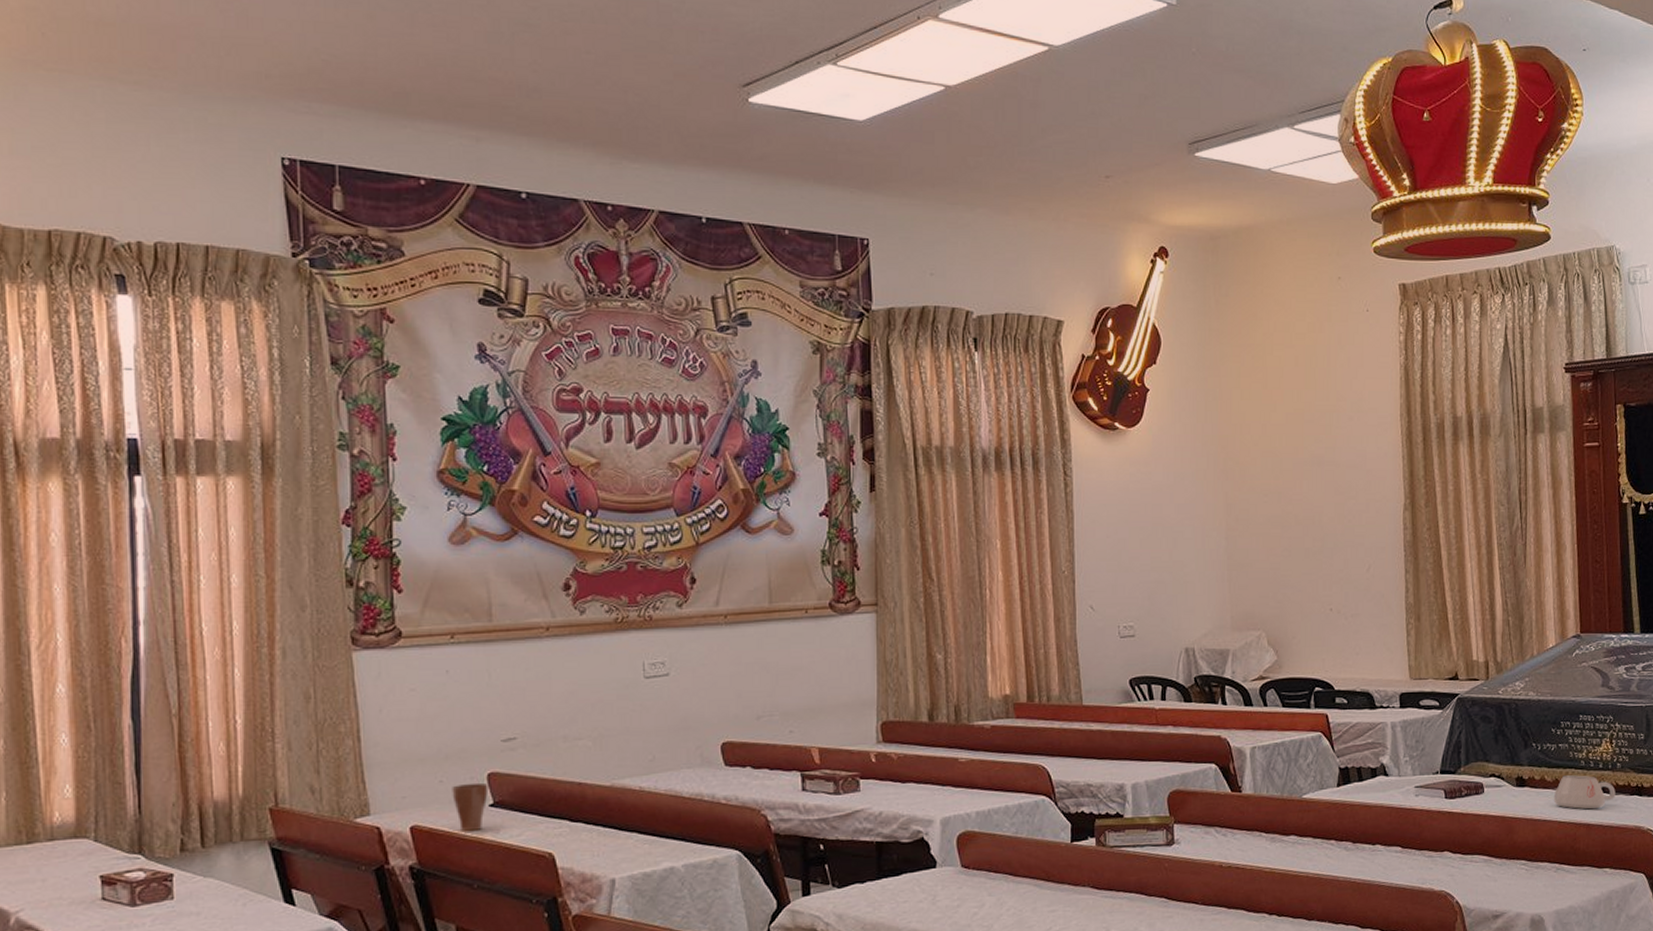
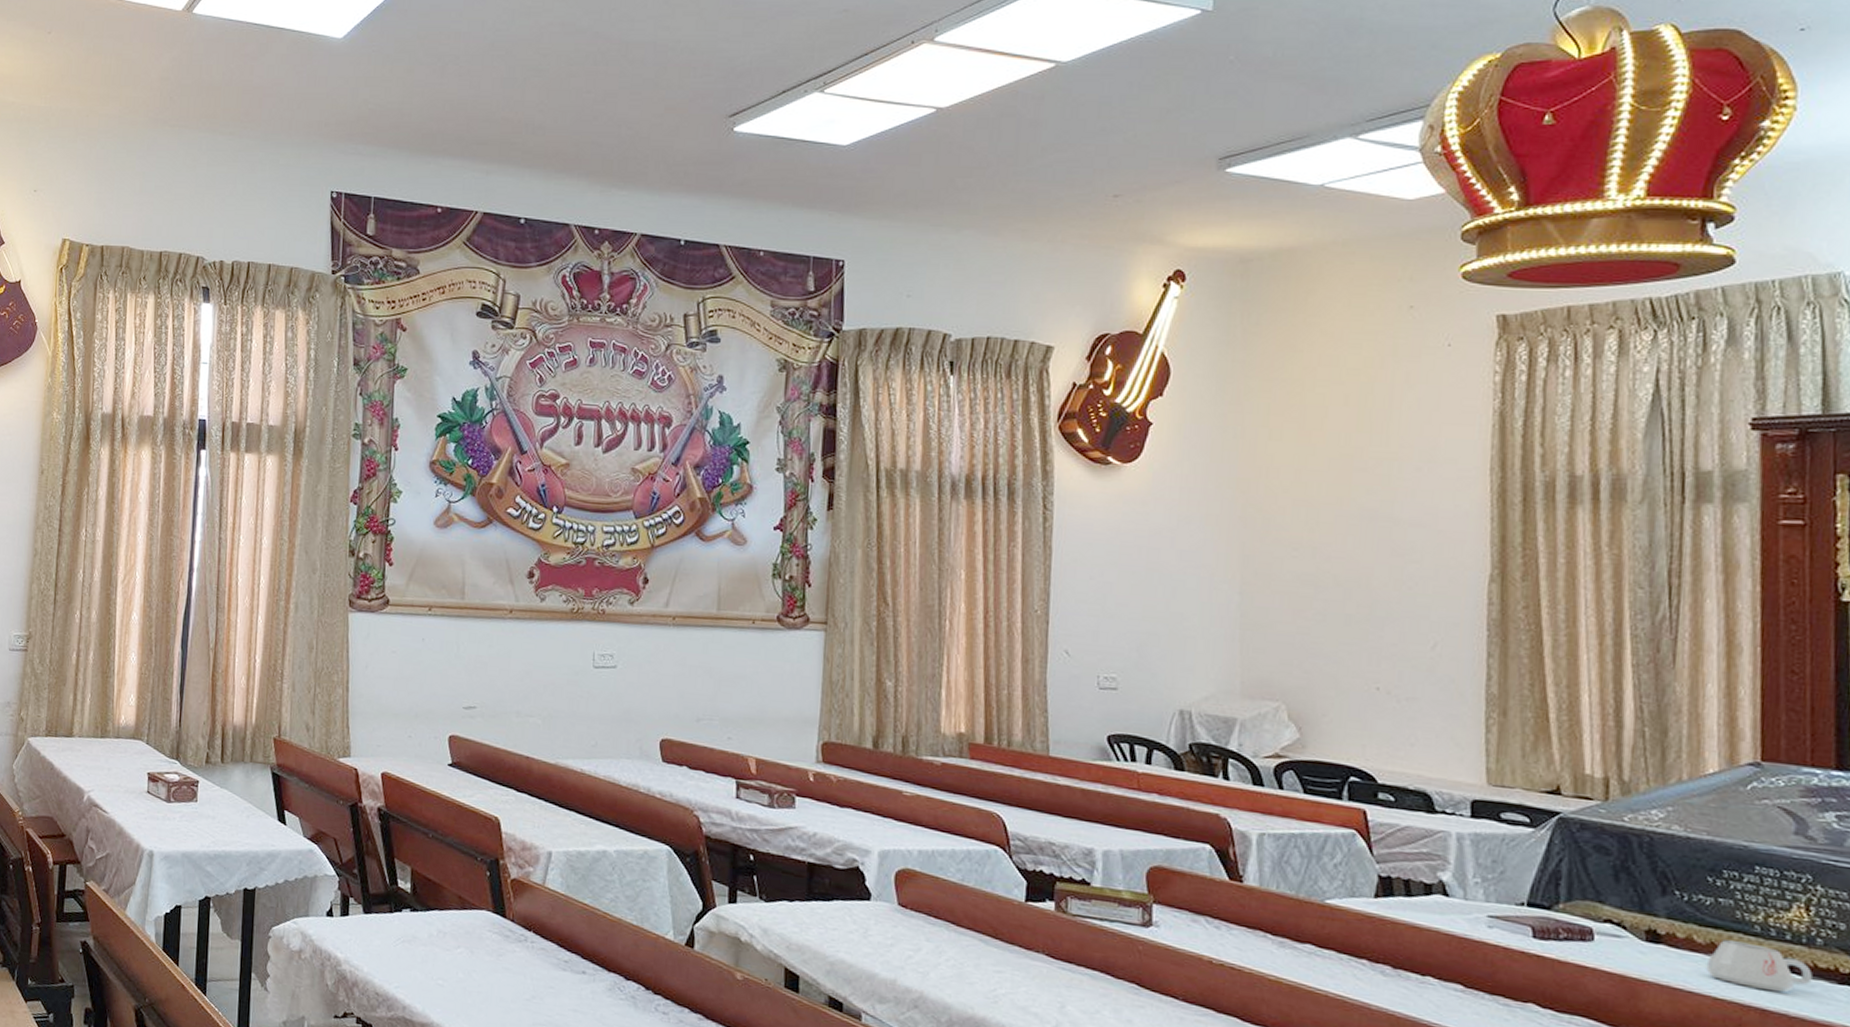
cup: present [452,782,488,831] -> none [418,741,449,786]

